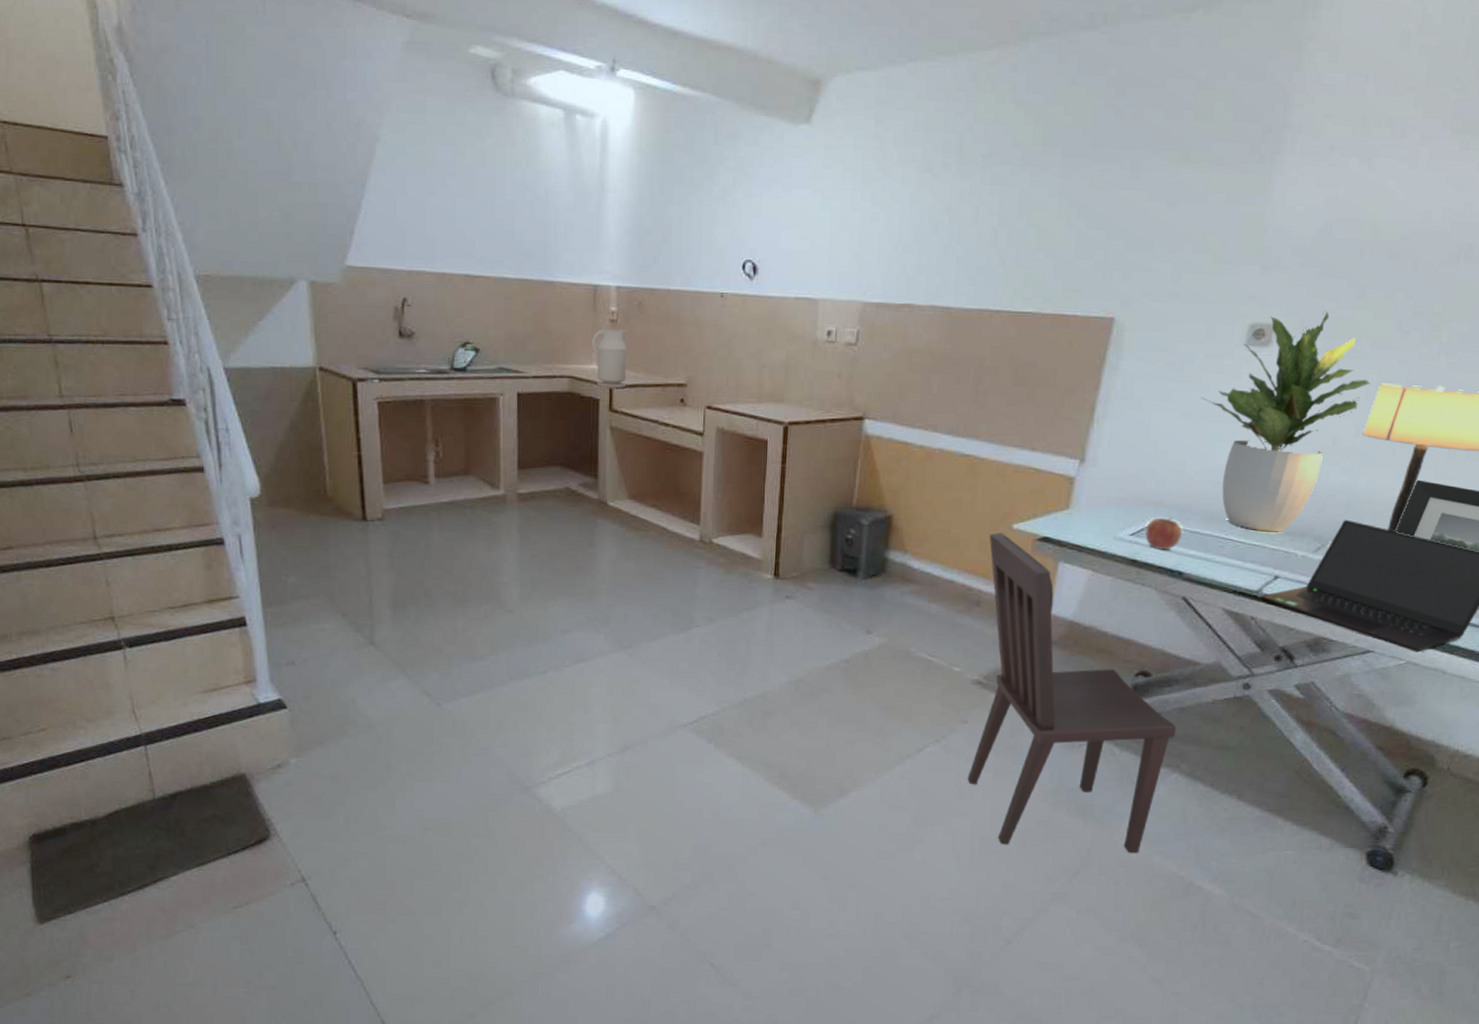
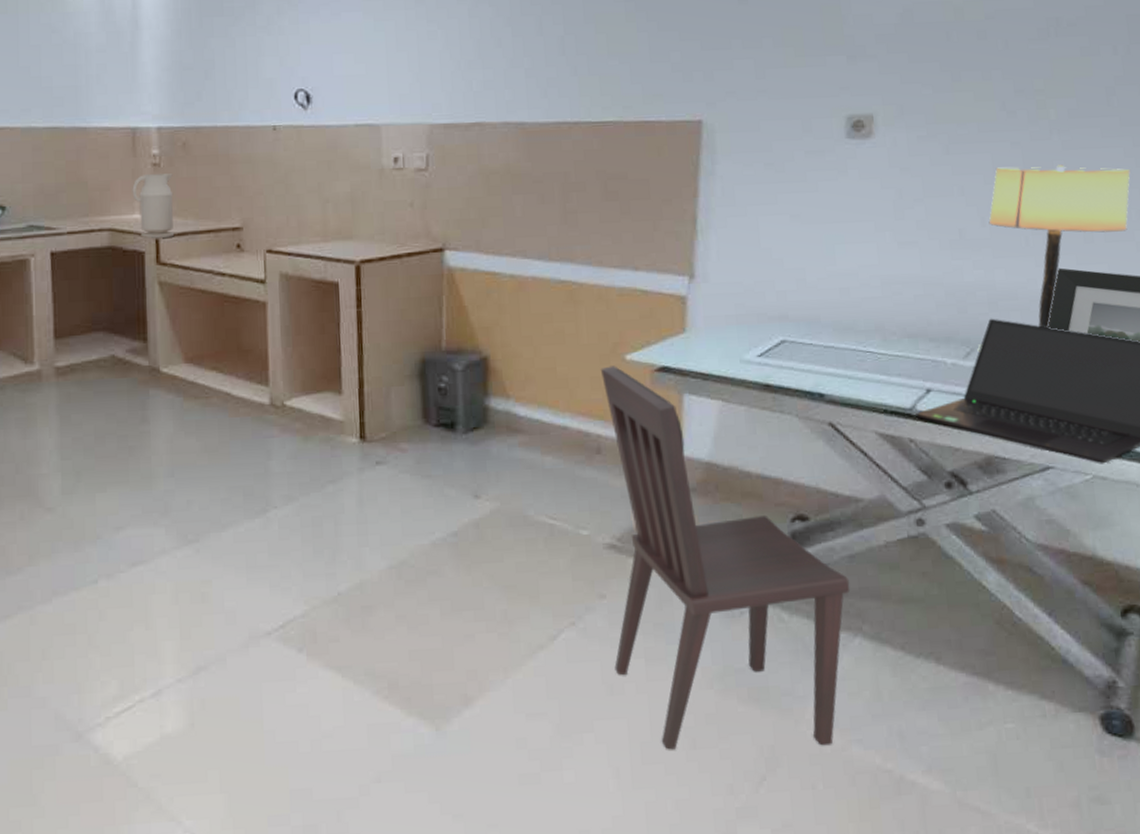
fruit: present [1145,517,1182,550] -> none [774,332,816,370]
potted plant: present [1201,311,1371,532] -> none [809,96,986,340]

